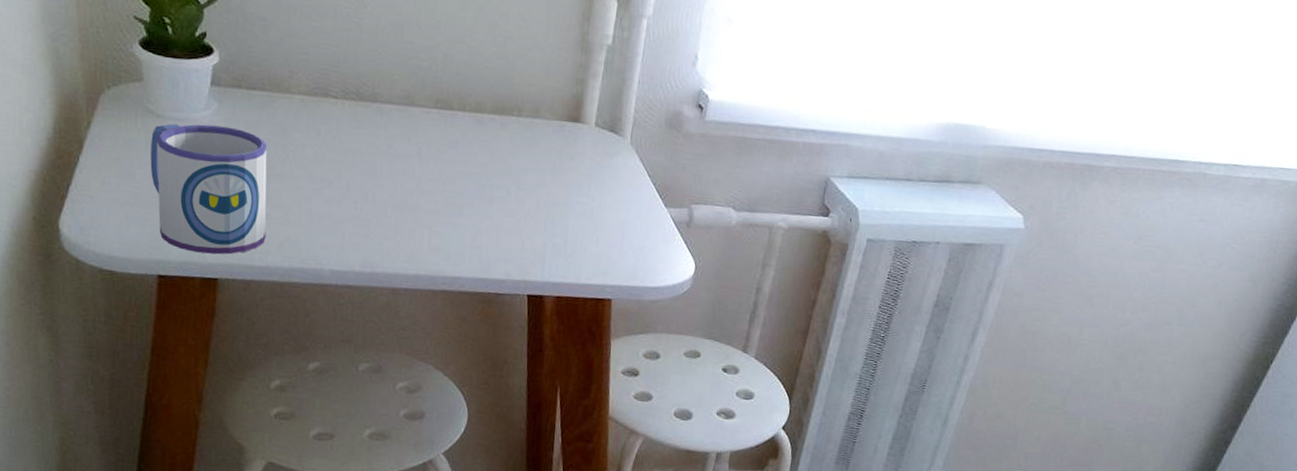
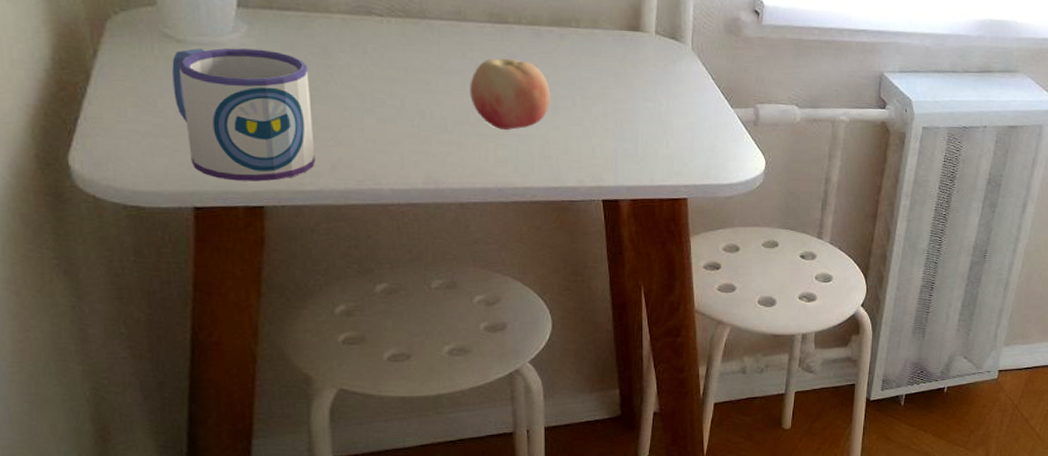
fruit: none [411,144,487,218] -> present [470,58,551,130]

